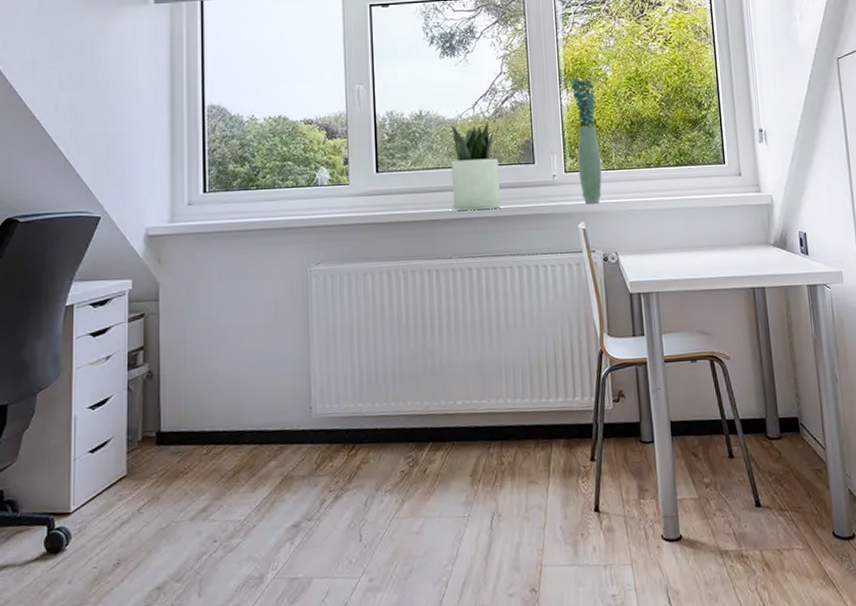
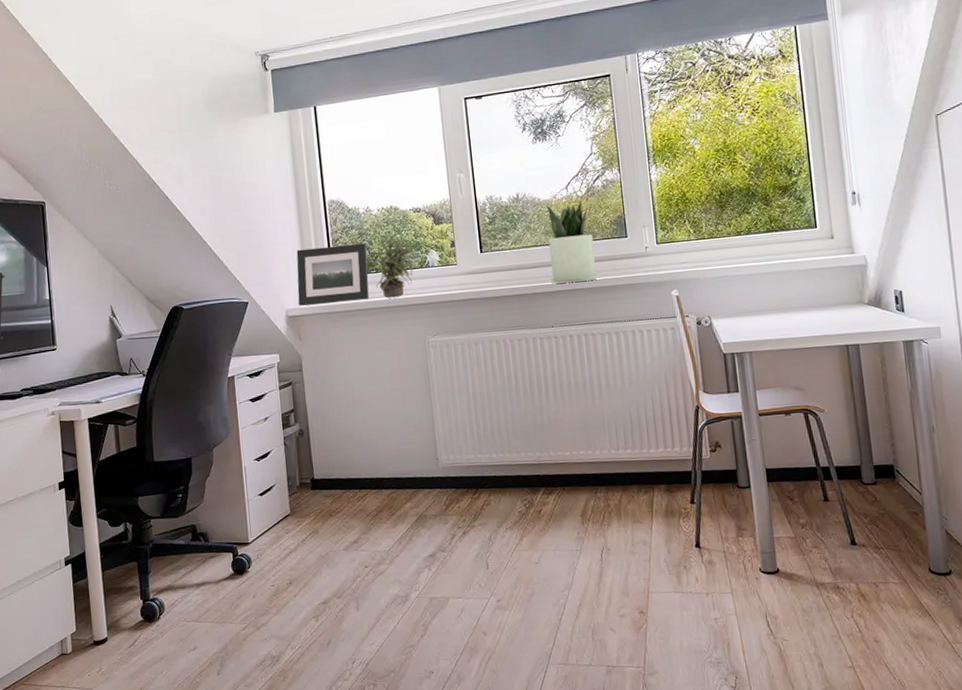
picture frame: none [161,155,248,224] -> present [296,243,370,306]
potted plant: none [253,144,306,219] -> present [372,232,418,299]
vase: present [570,75,602,204] -> none [659,150,693,273]

